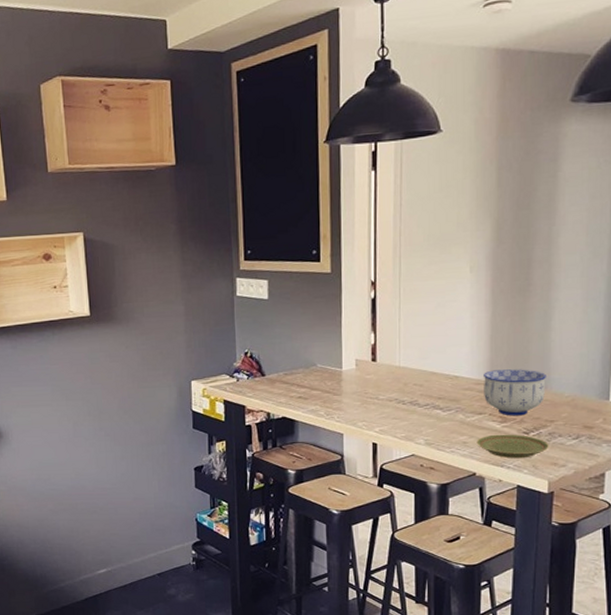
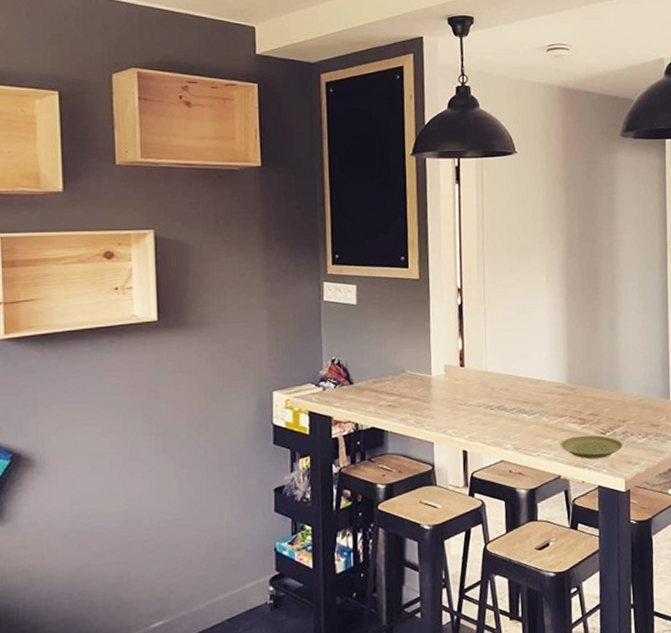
bowl: present [484,369,546,416] -> none [563,372,617,418]

